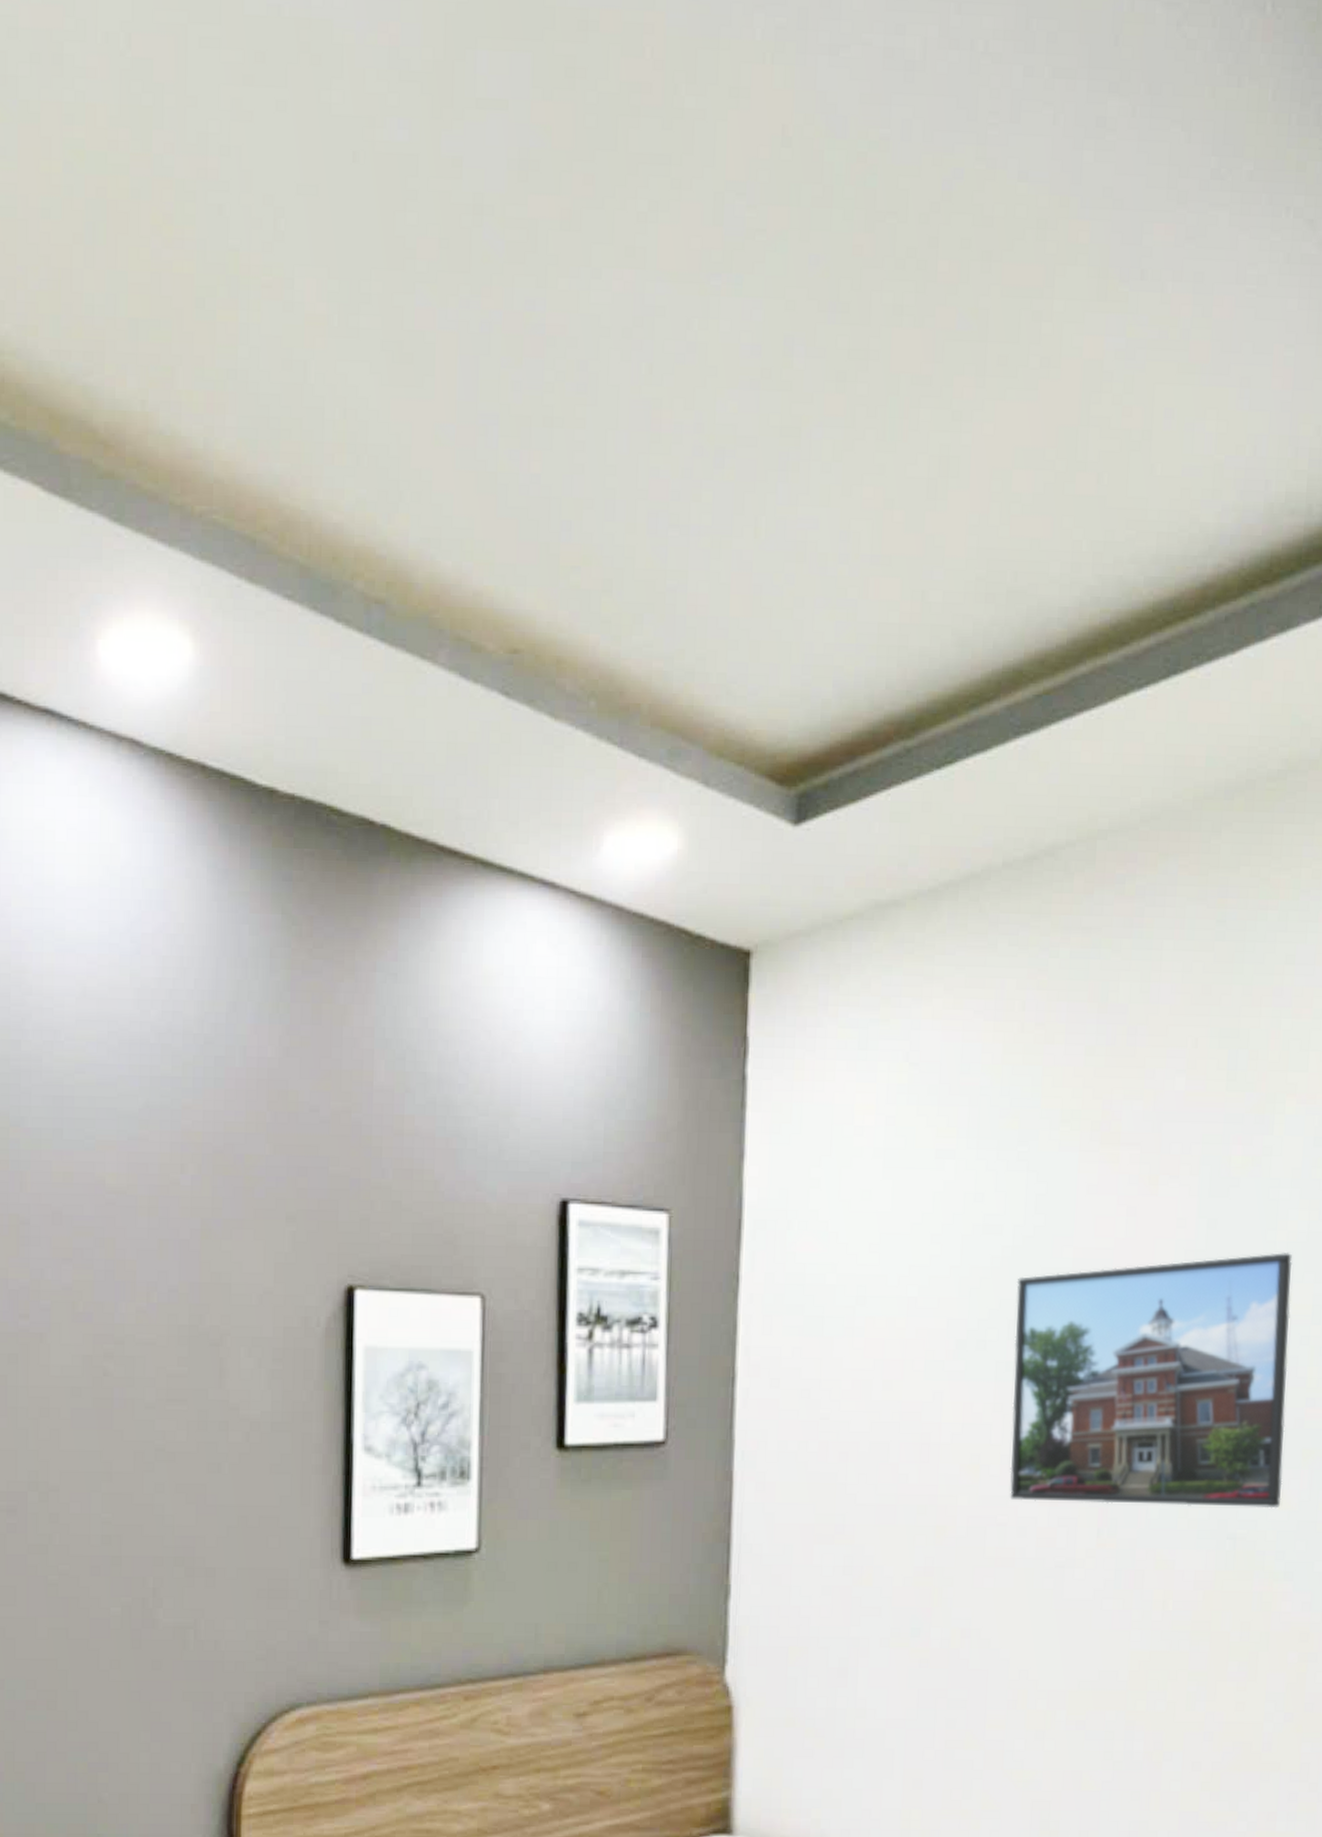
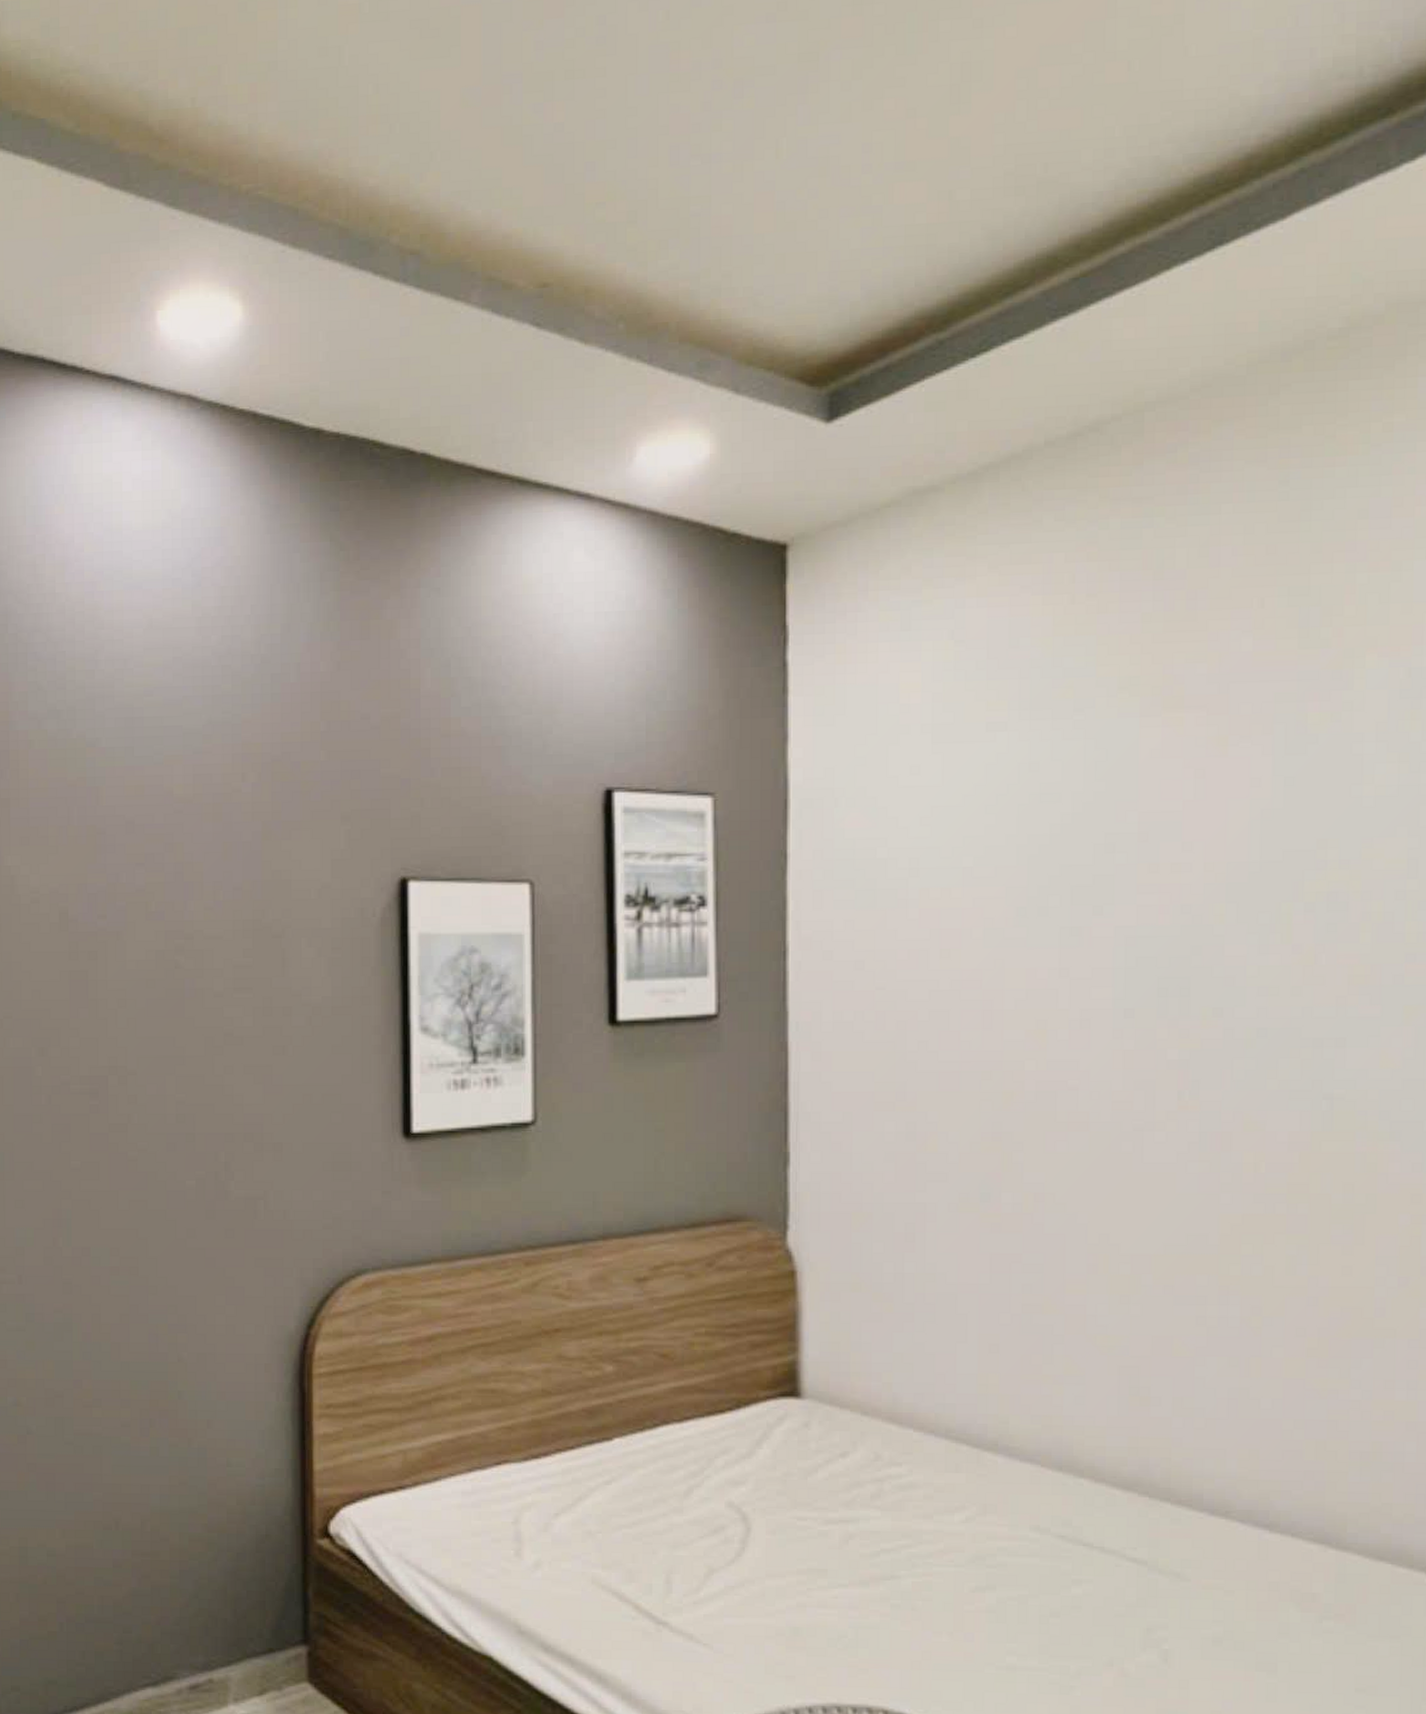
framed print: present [1010,1253,1293,1509] -> none [1078,807,1383,1067]

